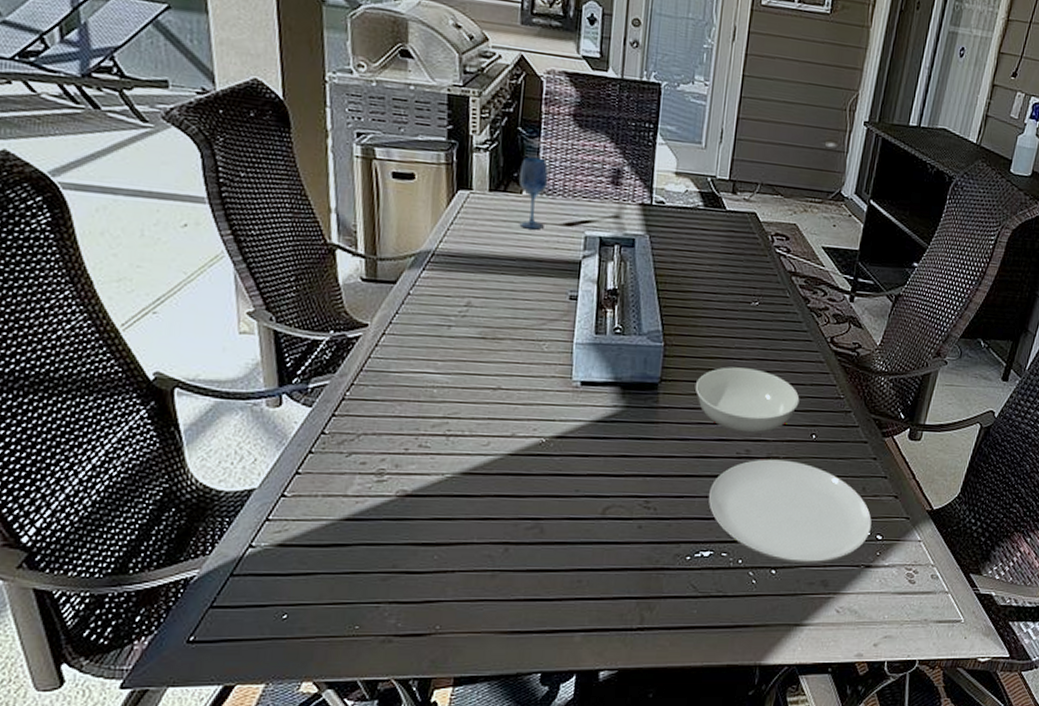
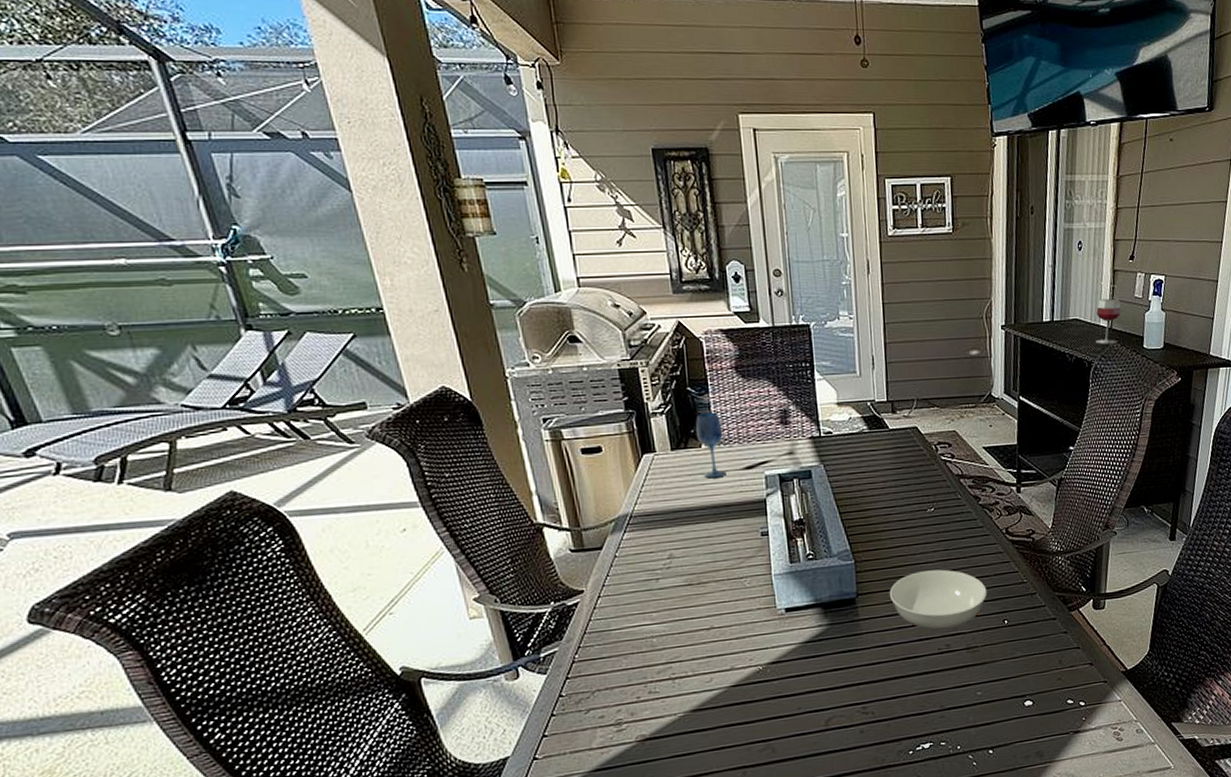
plate: present [709,459,872,563] -> none [920,647,1073,741]
wineglass: none [960,112,995,163] -> present [1095,298,1121,344]

